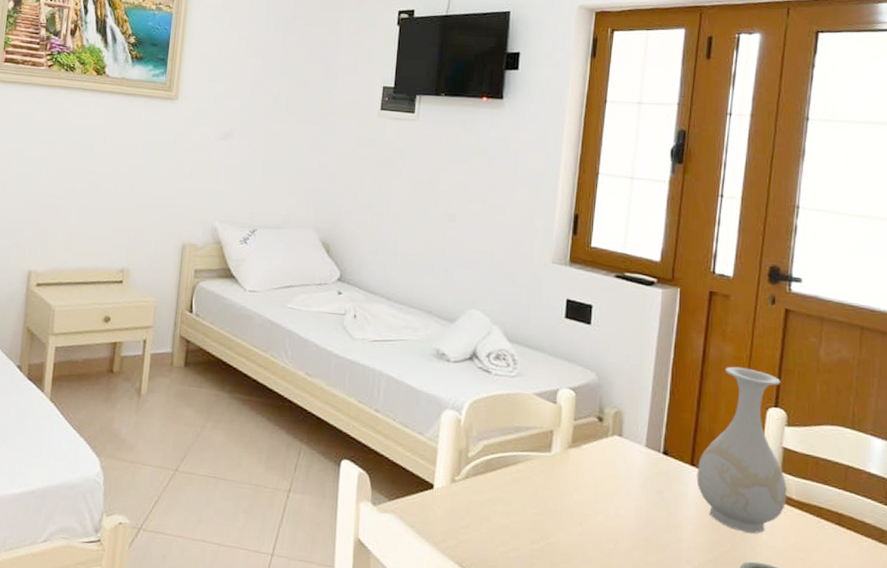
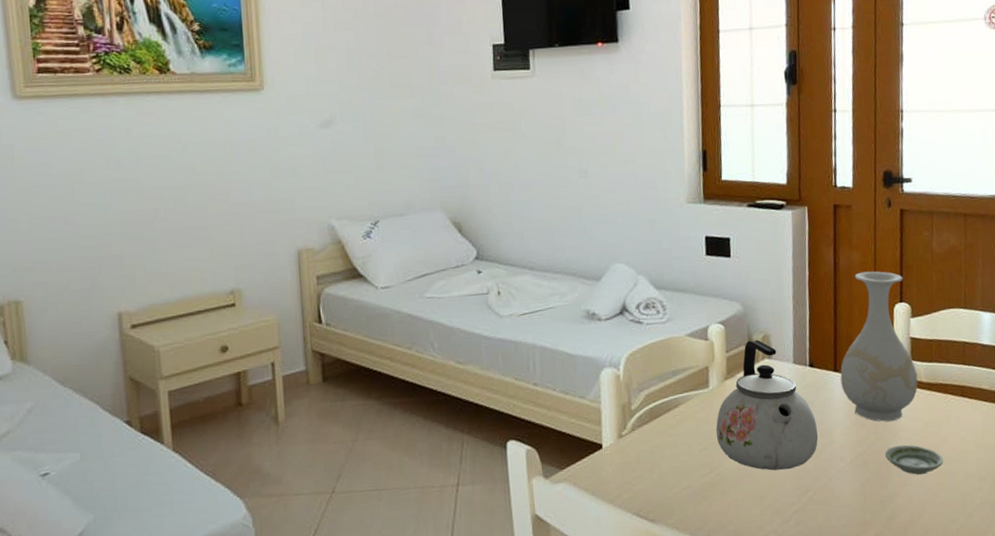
kettle: none [552,412,665,558] -> present [715,339,819,471]

